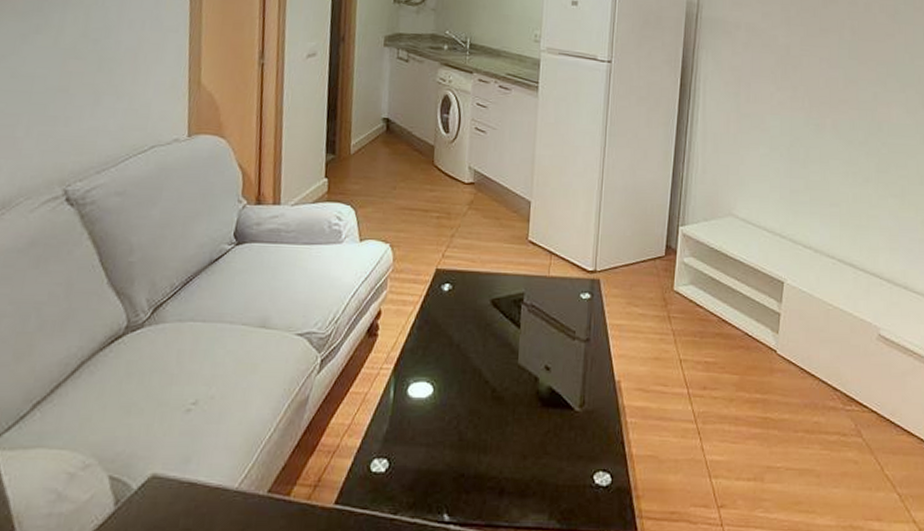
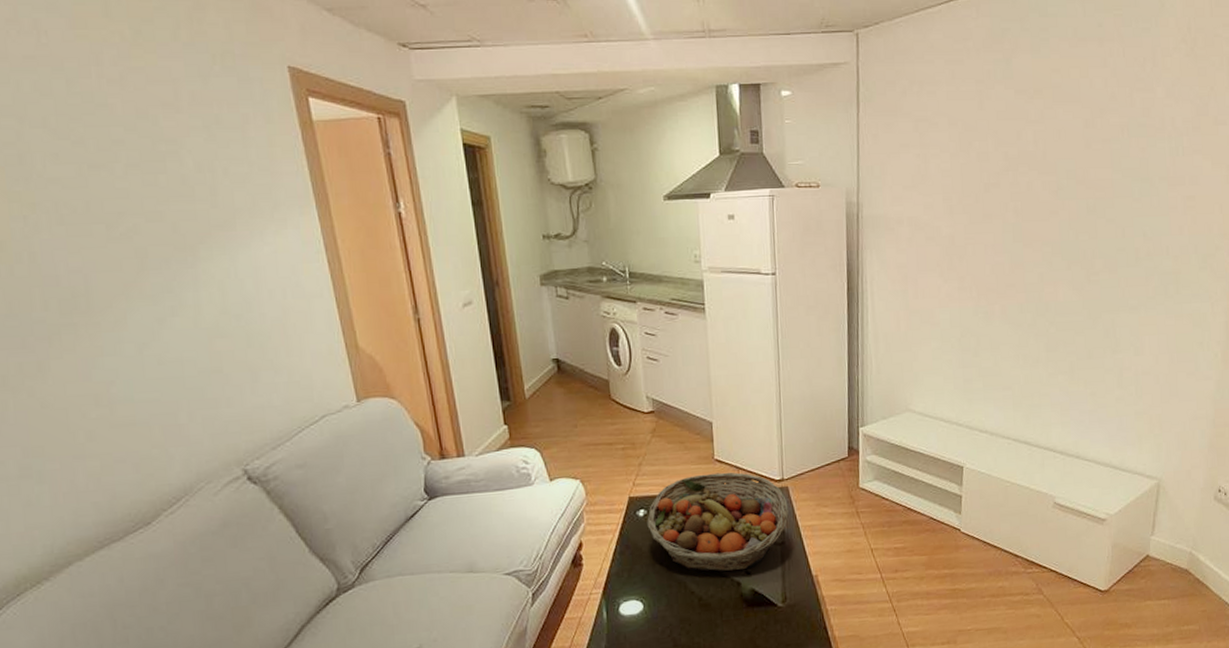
fruit basket: none [450,254,598,364] -> present [647,472,789,572]

